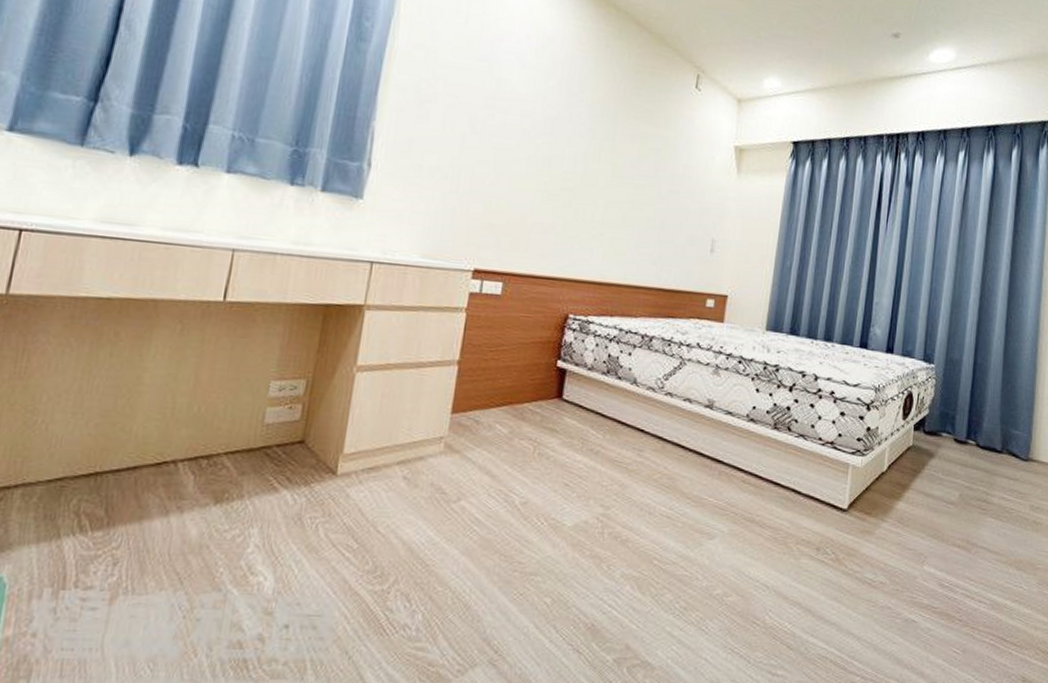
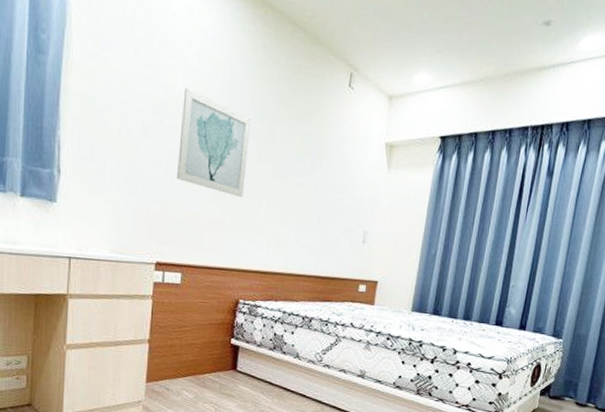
wall art: none [504,82,591,200] -> present [177,88,252,198]

